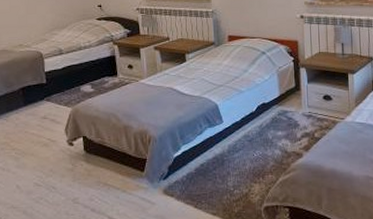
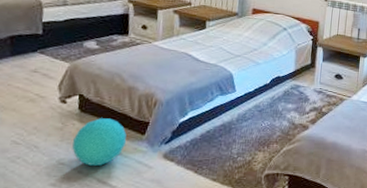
ball: none [83,157,128,204] -> present [72,118,127,166]

